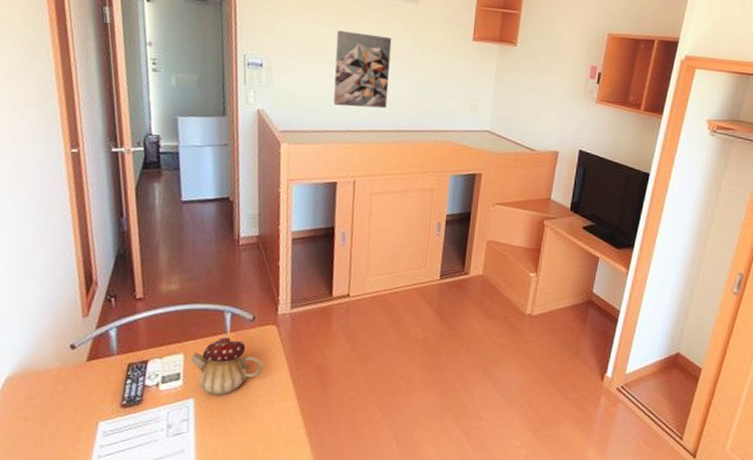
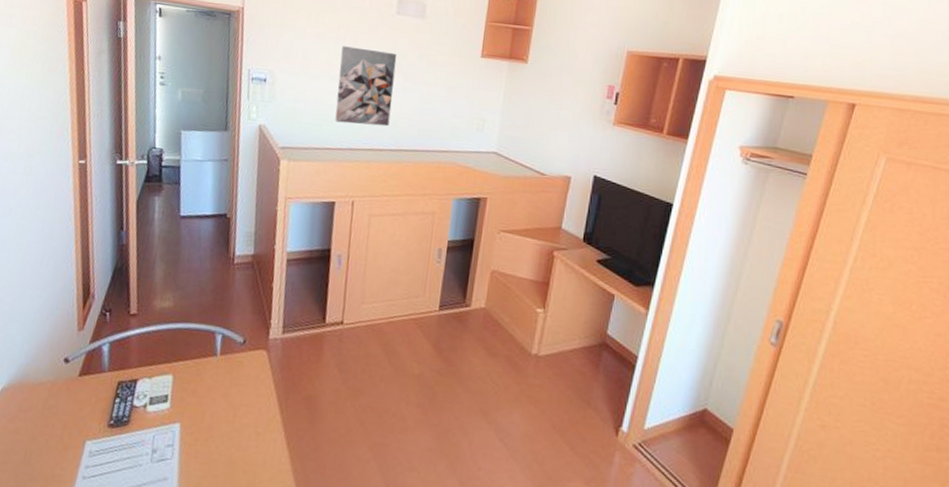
teapot: present [189,337,263,396] -> none [178,359,252,422]

